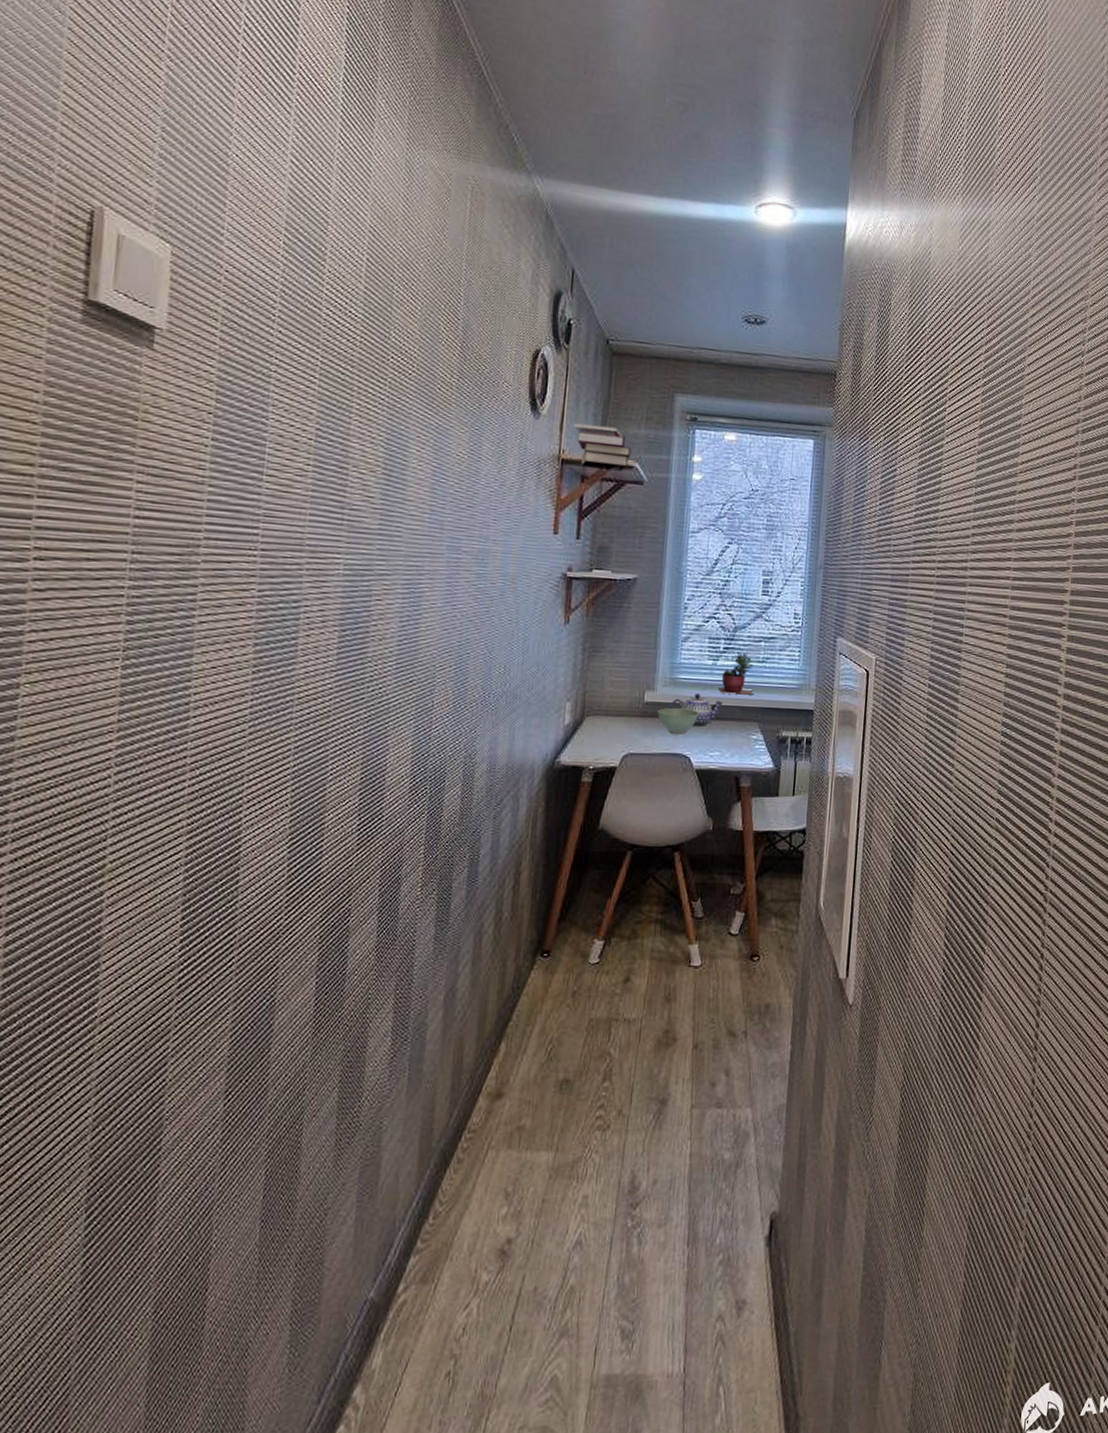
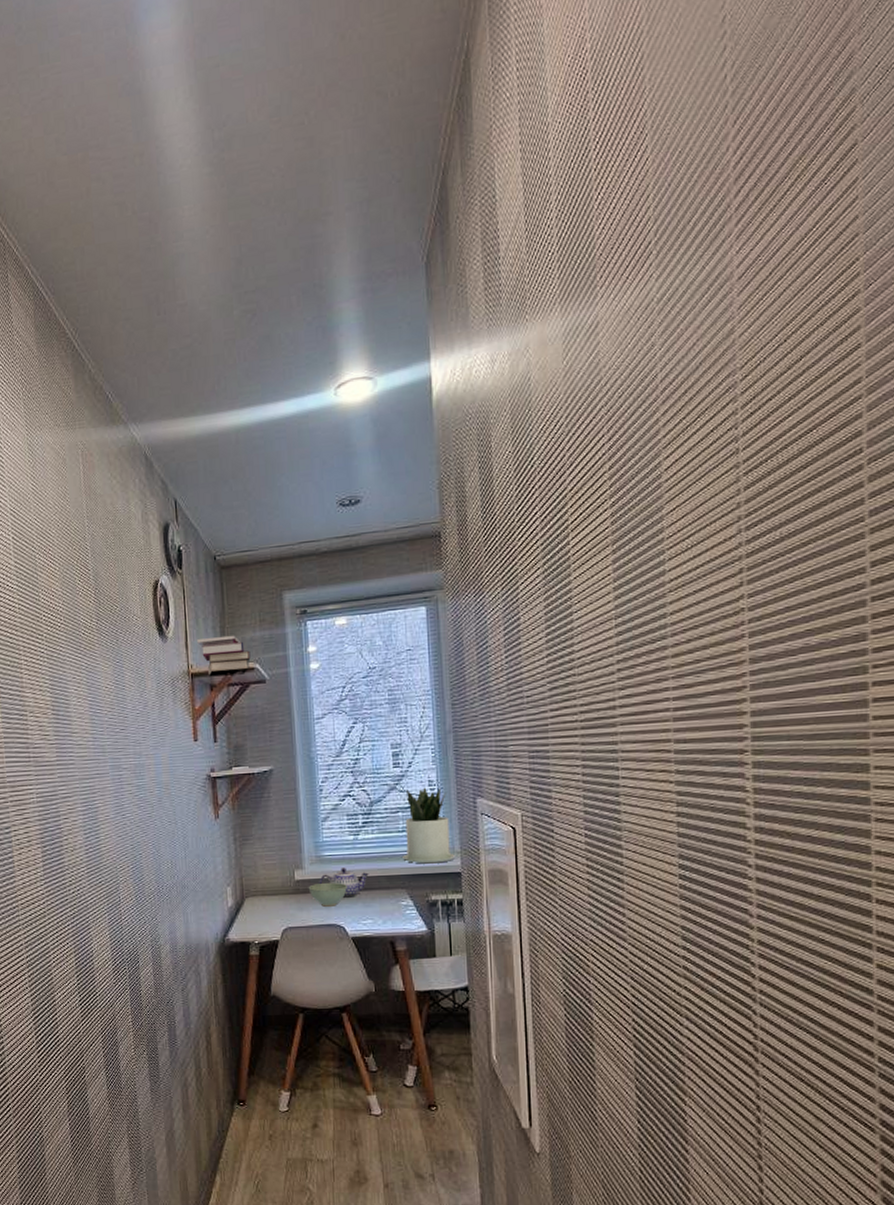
succulent plant: present [717,652,754,695] -> none [361,824,397,865]
planter: none [759,619,810,699] -> present [402,787,455,864]

